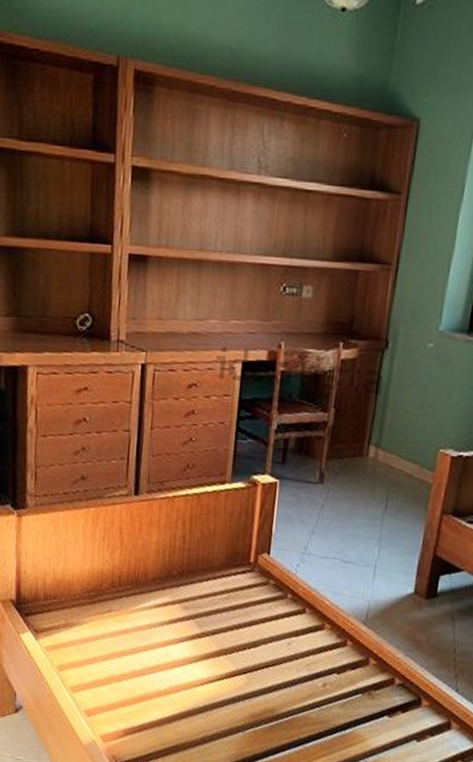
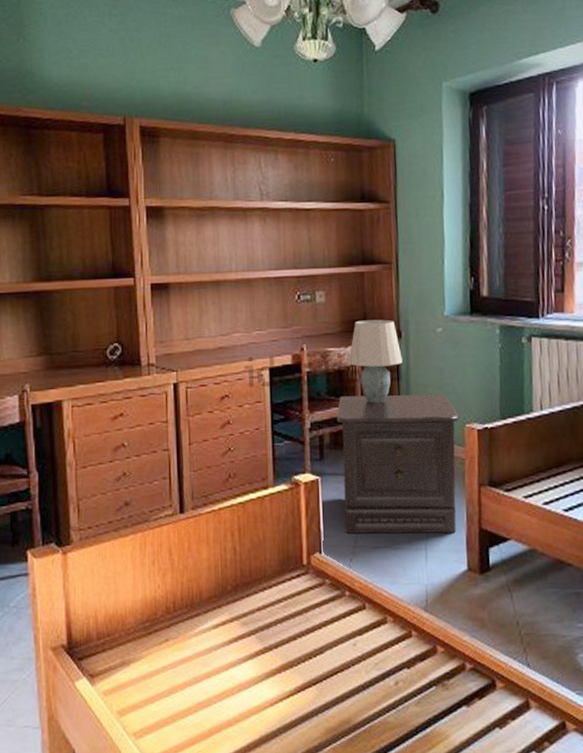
nightstand: none [296,402,435,556] -> present [336,394,460,534]
table lamp: none [326,323,385,415] -> present [348,319,402,404]

